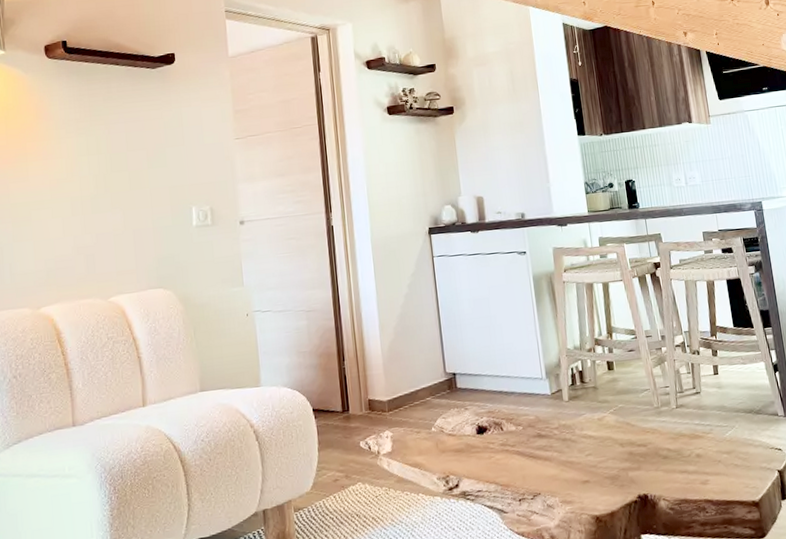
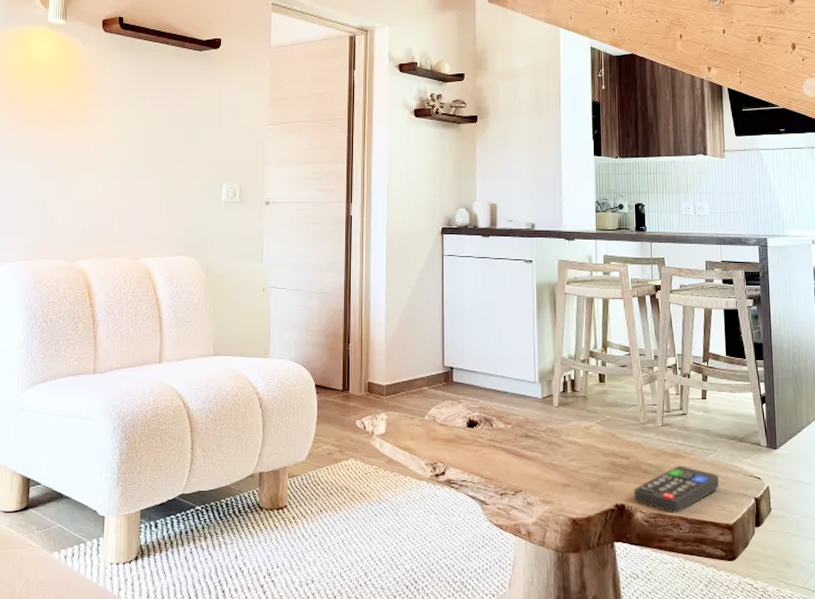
remote control: none [655,446,741,497] -> present [634,466,719,514]

